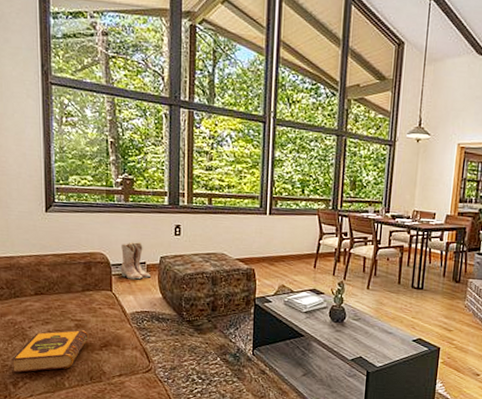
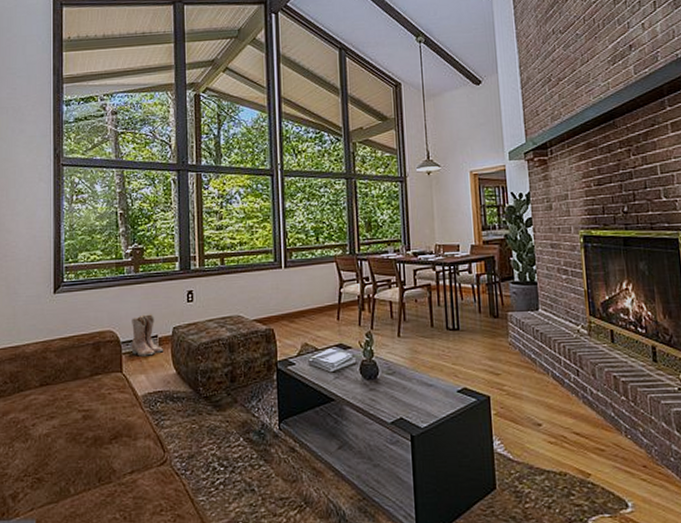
hardback book: present [11,330,89,373] -> none [12,422,97,483]

